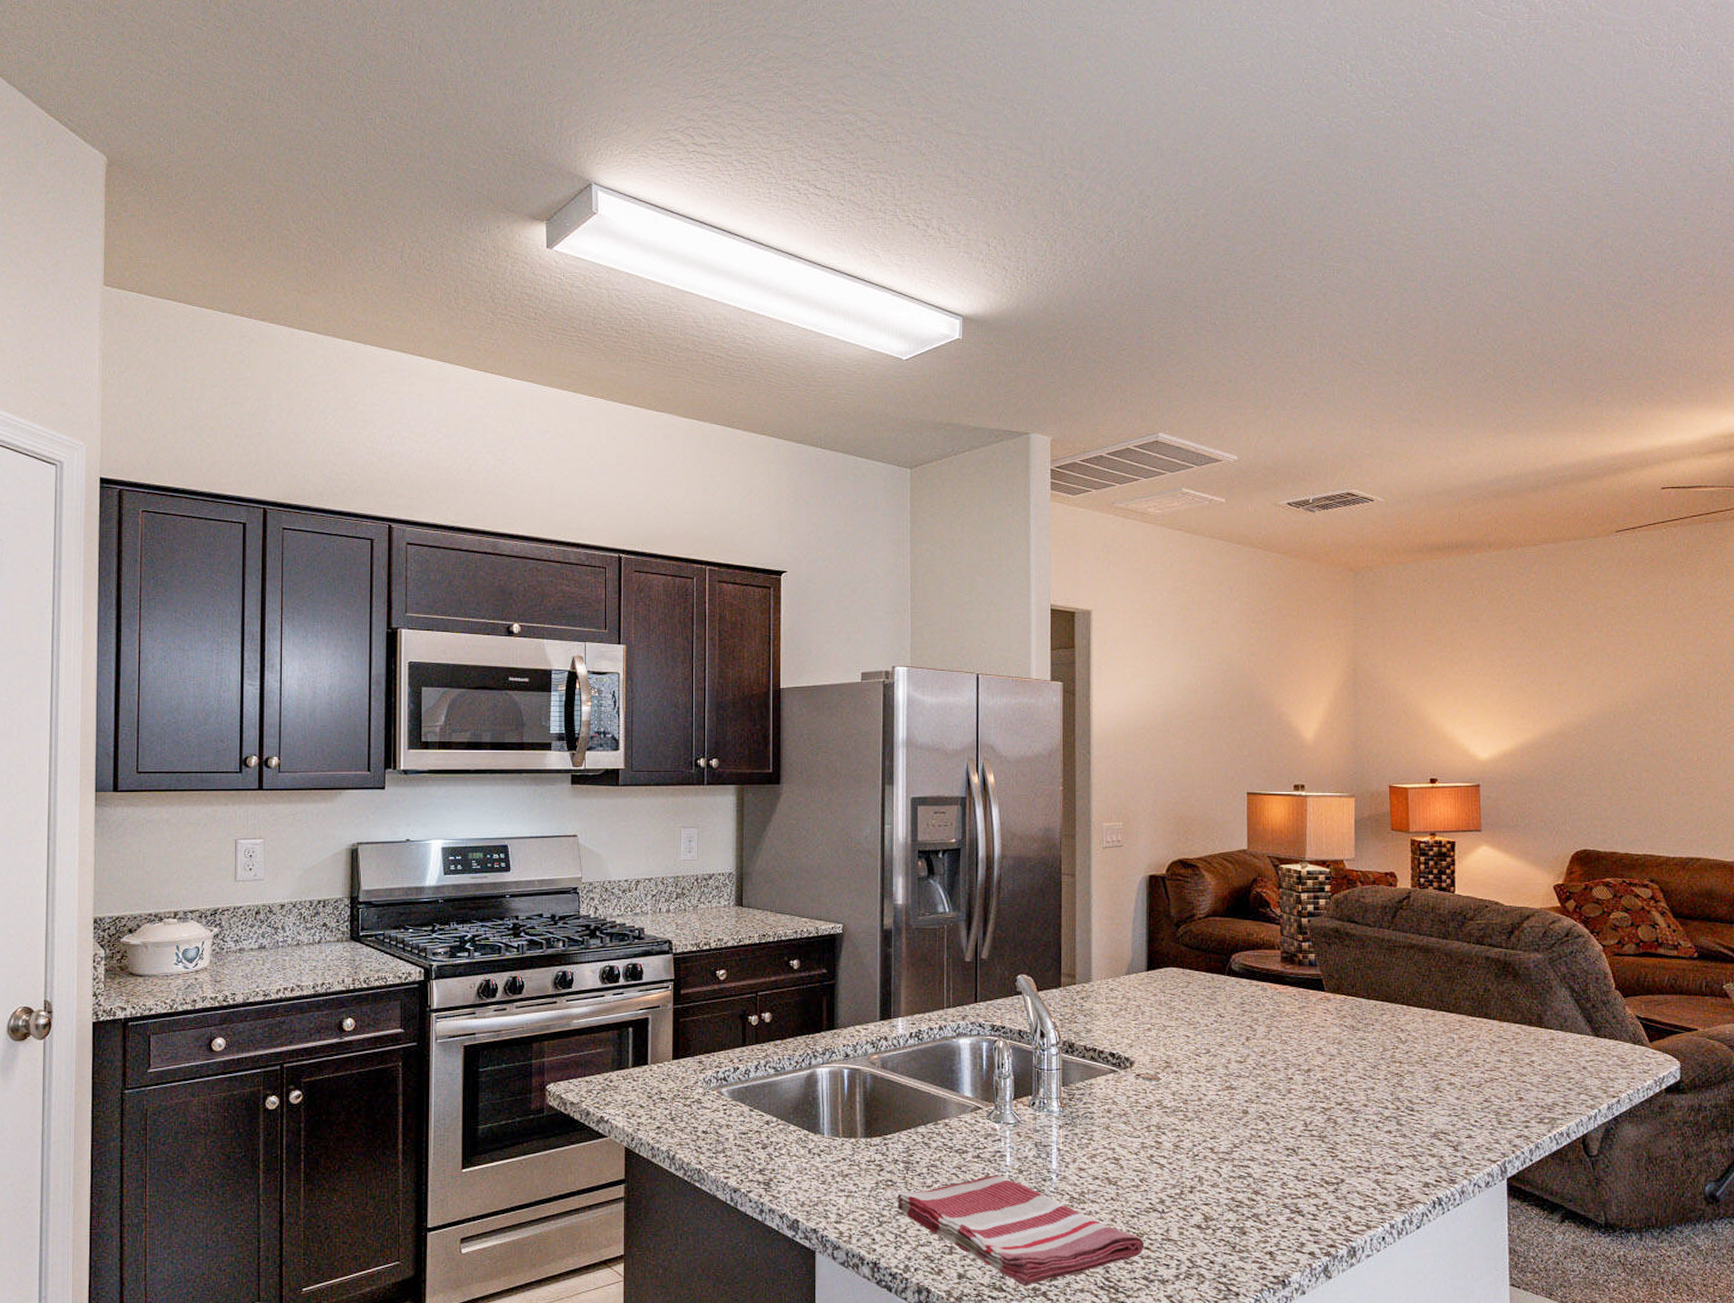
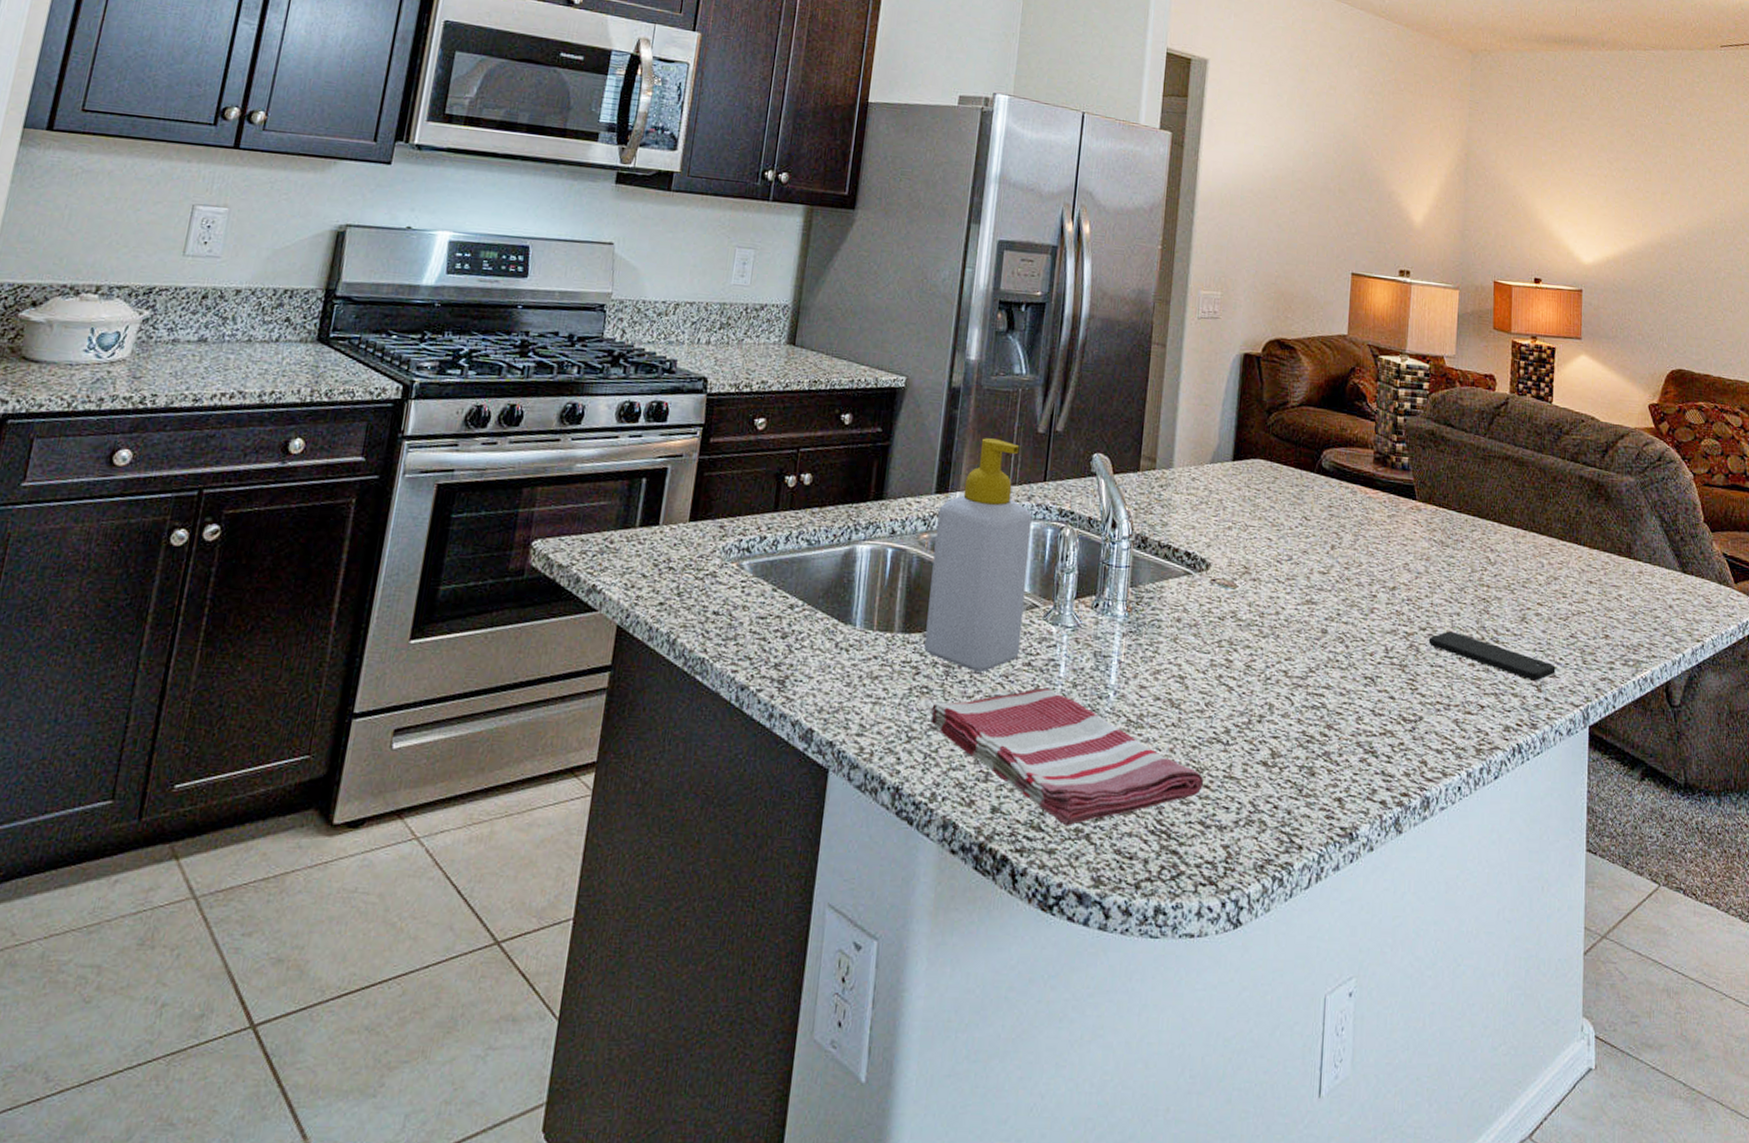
soap bottle: none [884,970,969,1165] -> present [924,438,1032,671]
smartphone: none [1345,1104,1471,1142] -> present [1428,631,1556,681]

